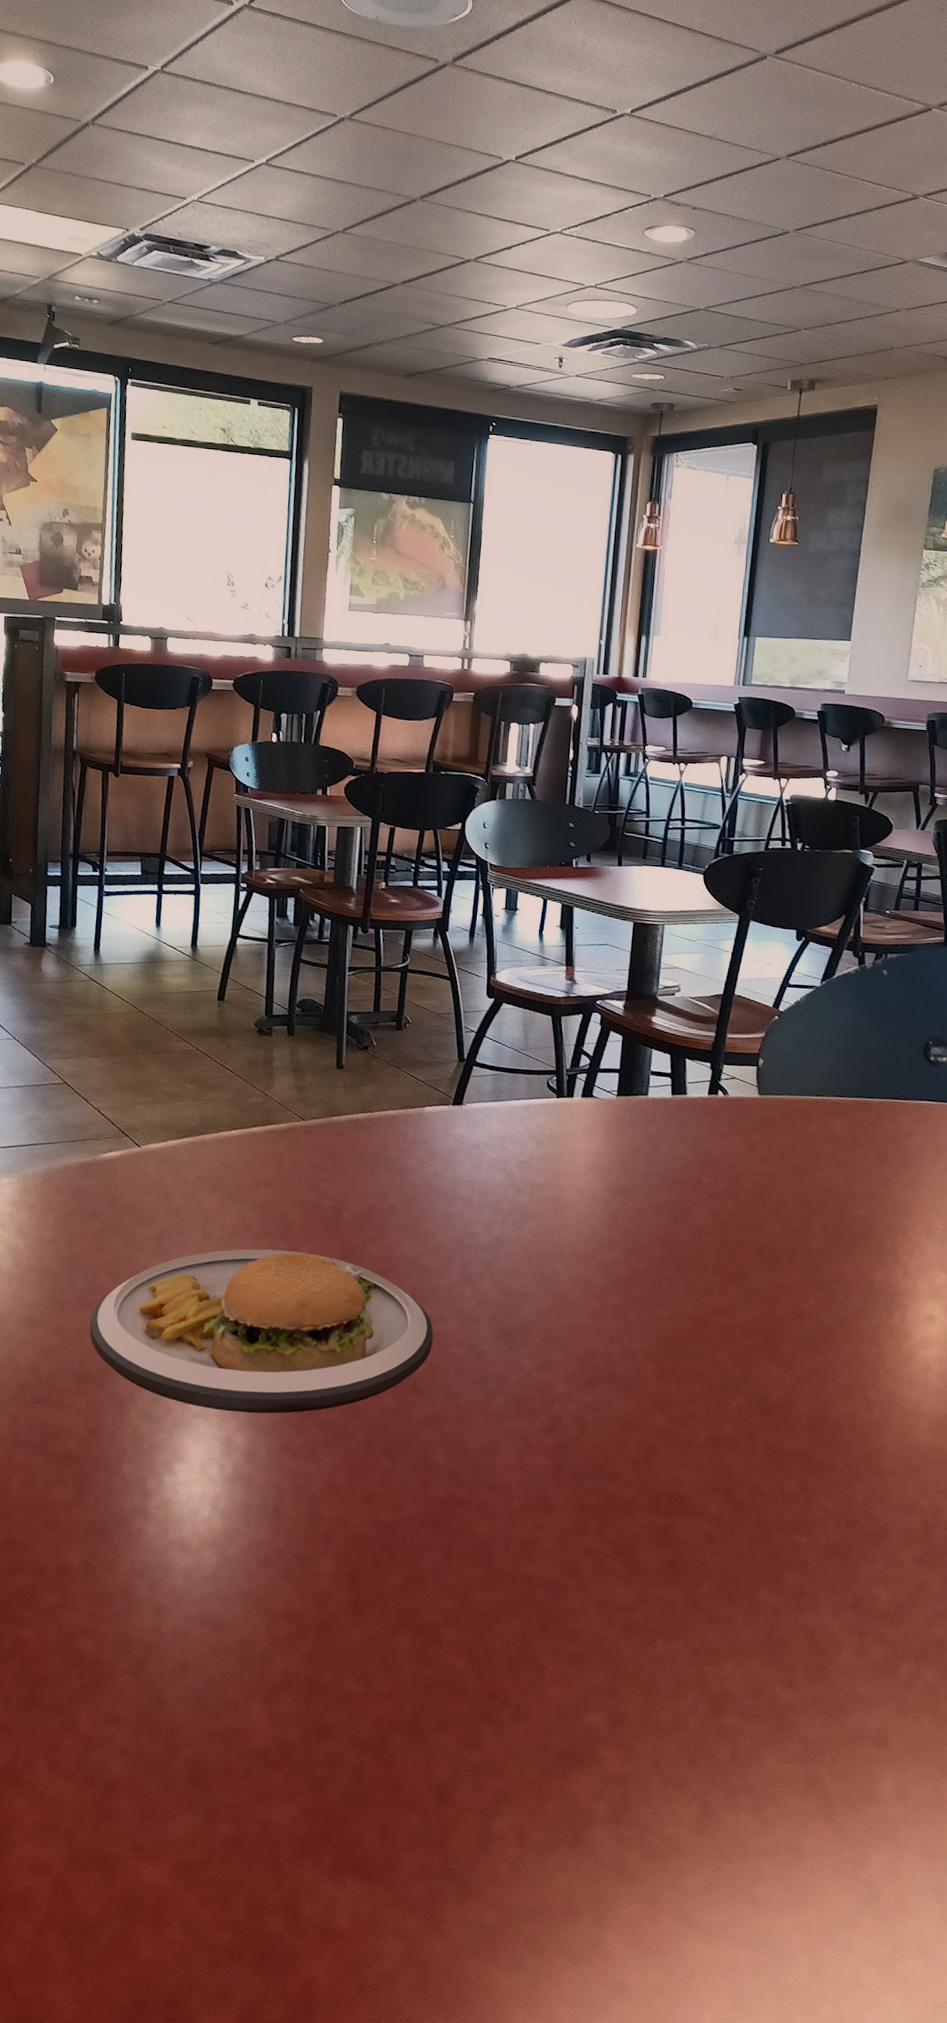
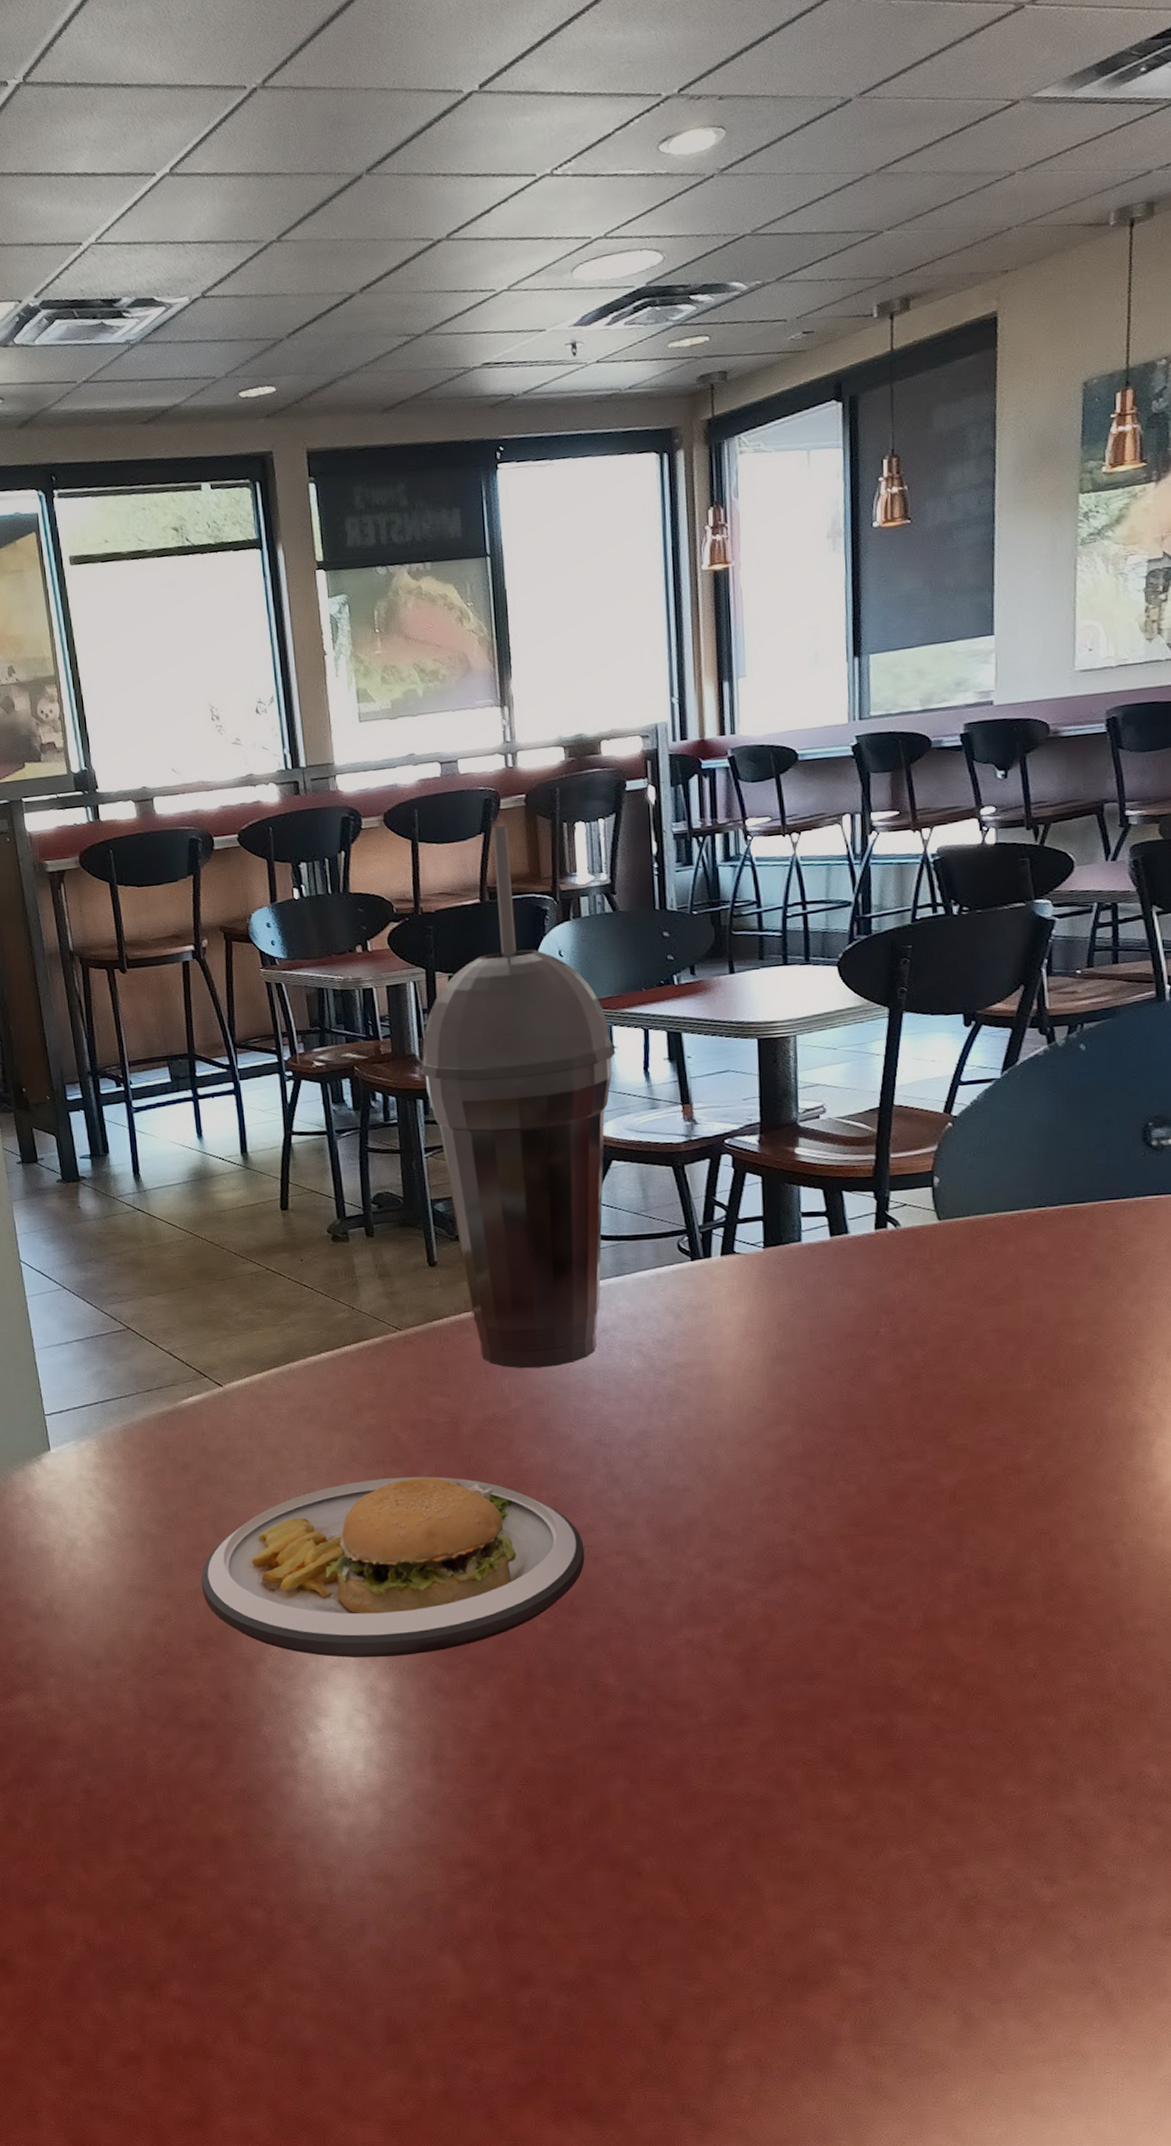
beverage cup: none [355,714,518,1172] -> present [420,826,616,1369]

